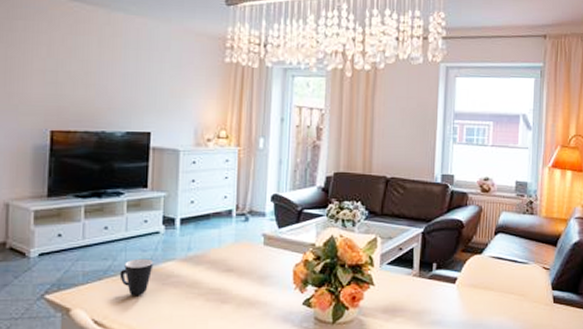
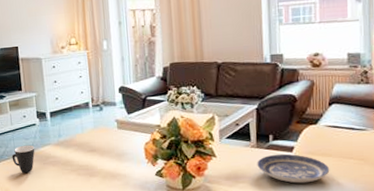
plate: none [417,285,491,320] -> present [257,153,330,184]

